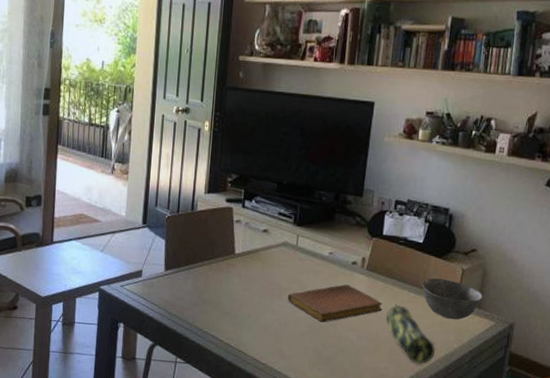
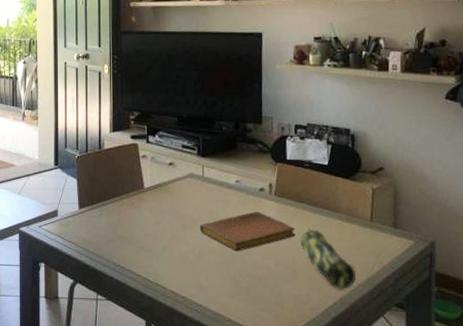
bowl: present [421,278,484,320] -> none [332,200,398,241]

